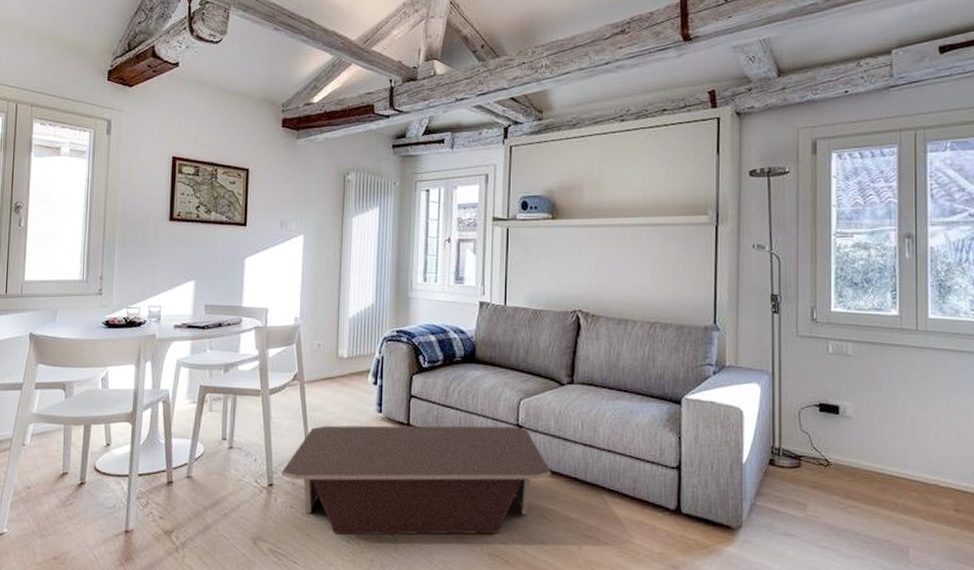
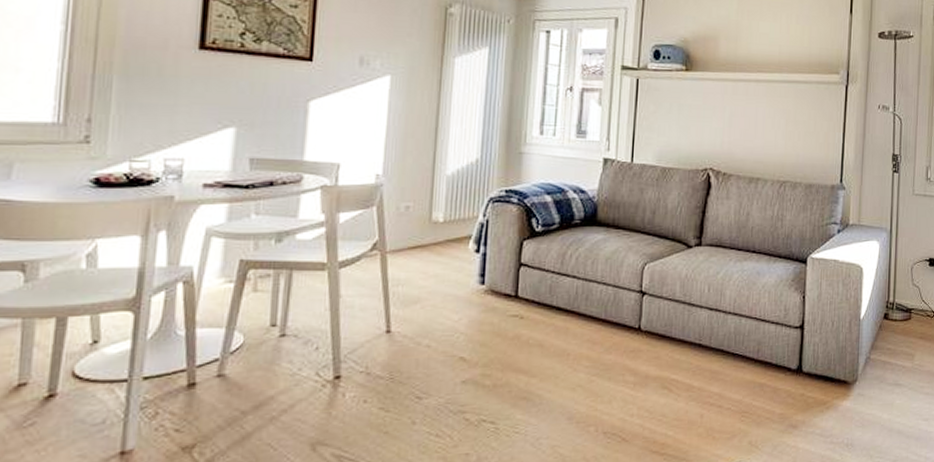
coffee table: present [281,425,551,535] -> none [352,293,675,429]

